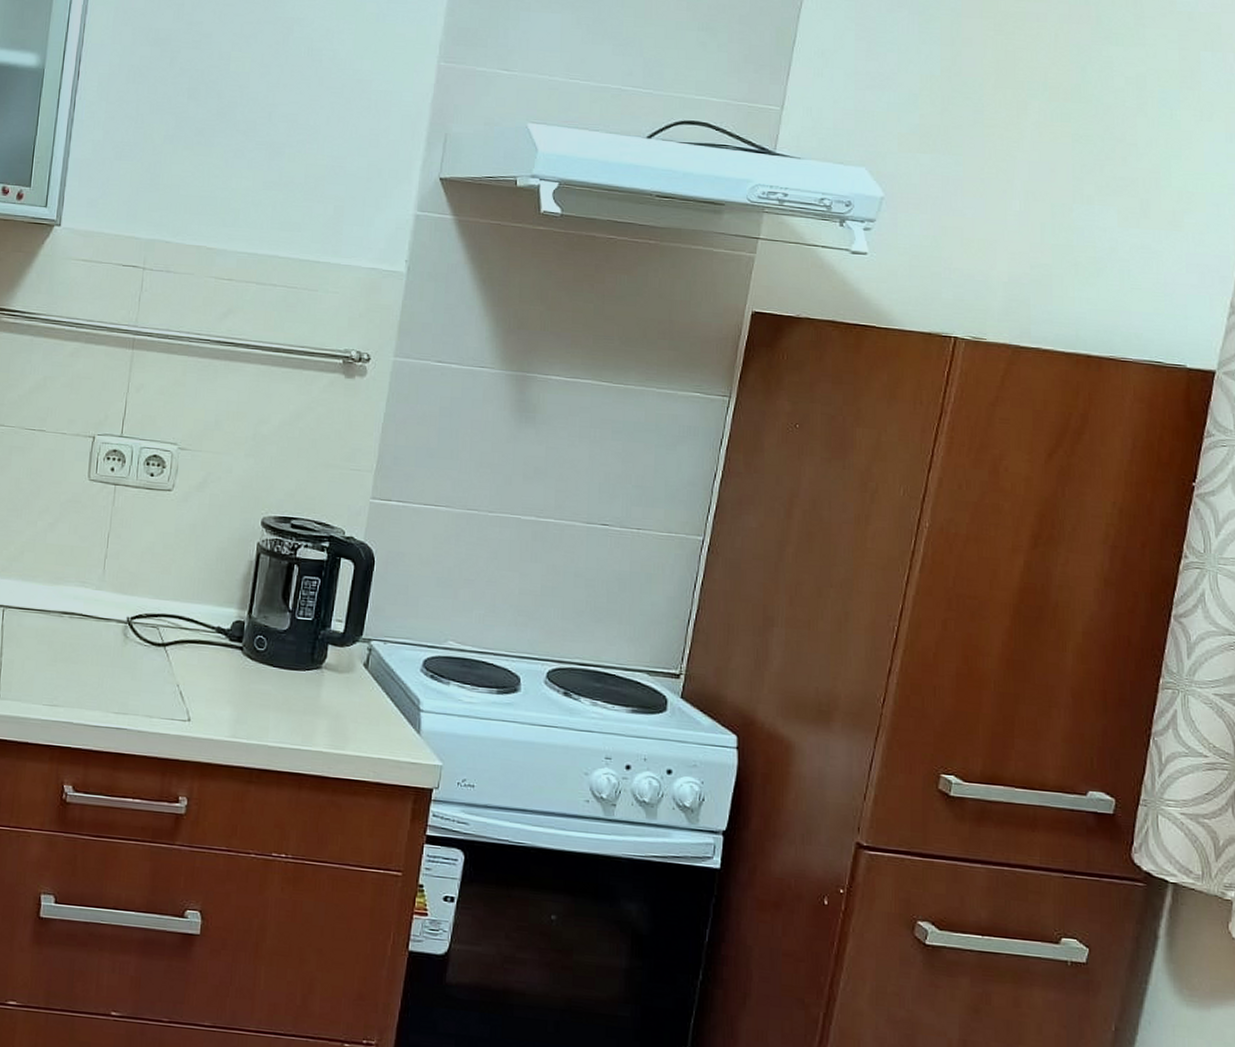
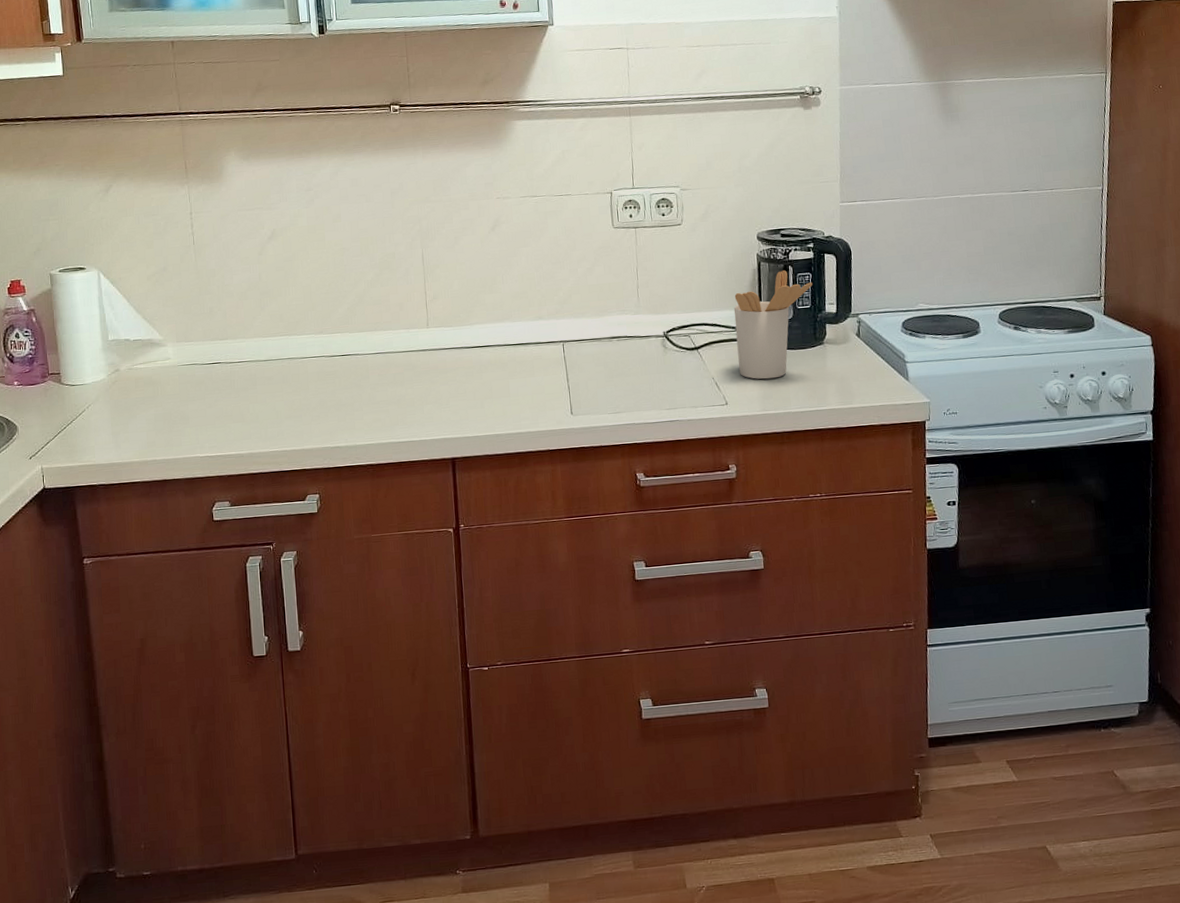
utensil holder: none [212,569,320,700] -> present [733,270,813,380]

